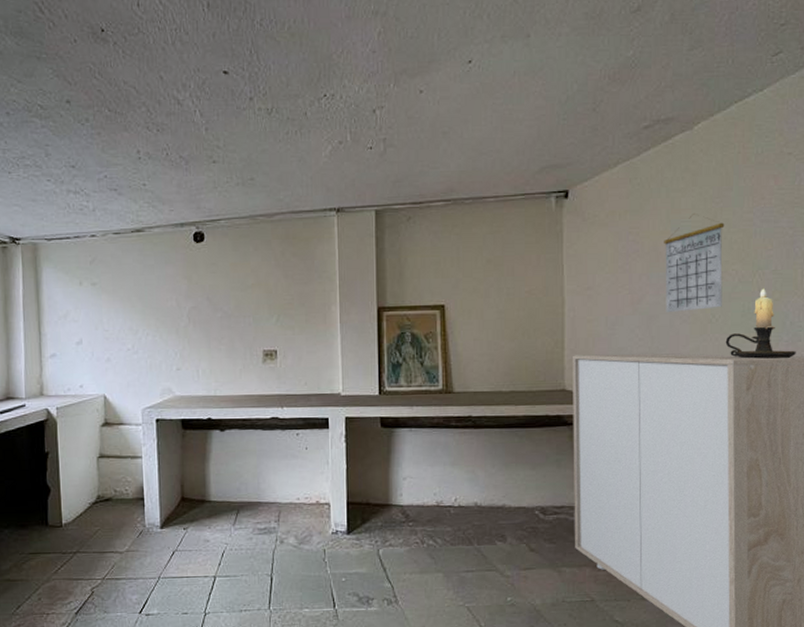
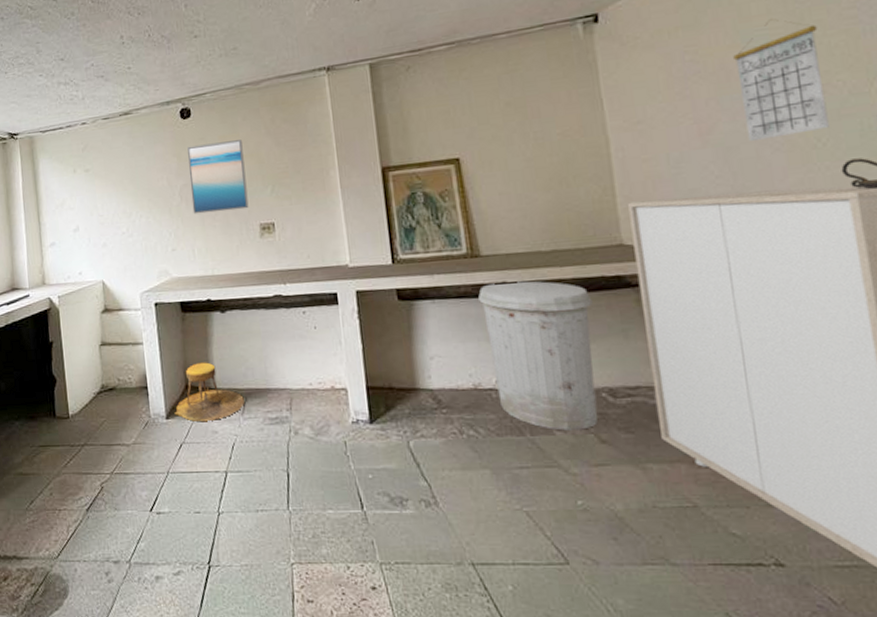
stool: none [169,476,236,532] -> present [174,362,244,422]
wall art: none [198,269,254,337] -> present [187,140,249,214]
trash can: none [448,416,537,541] -> present [478,281,598,431]

